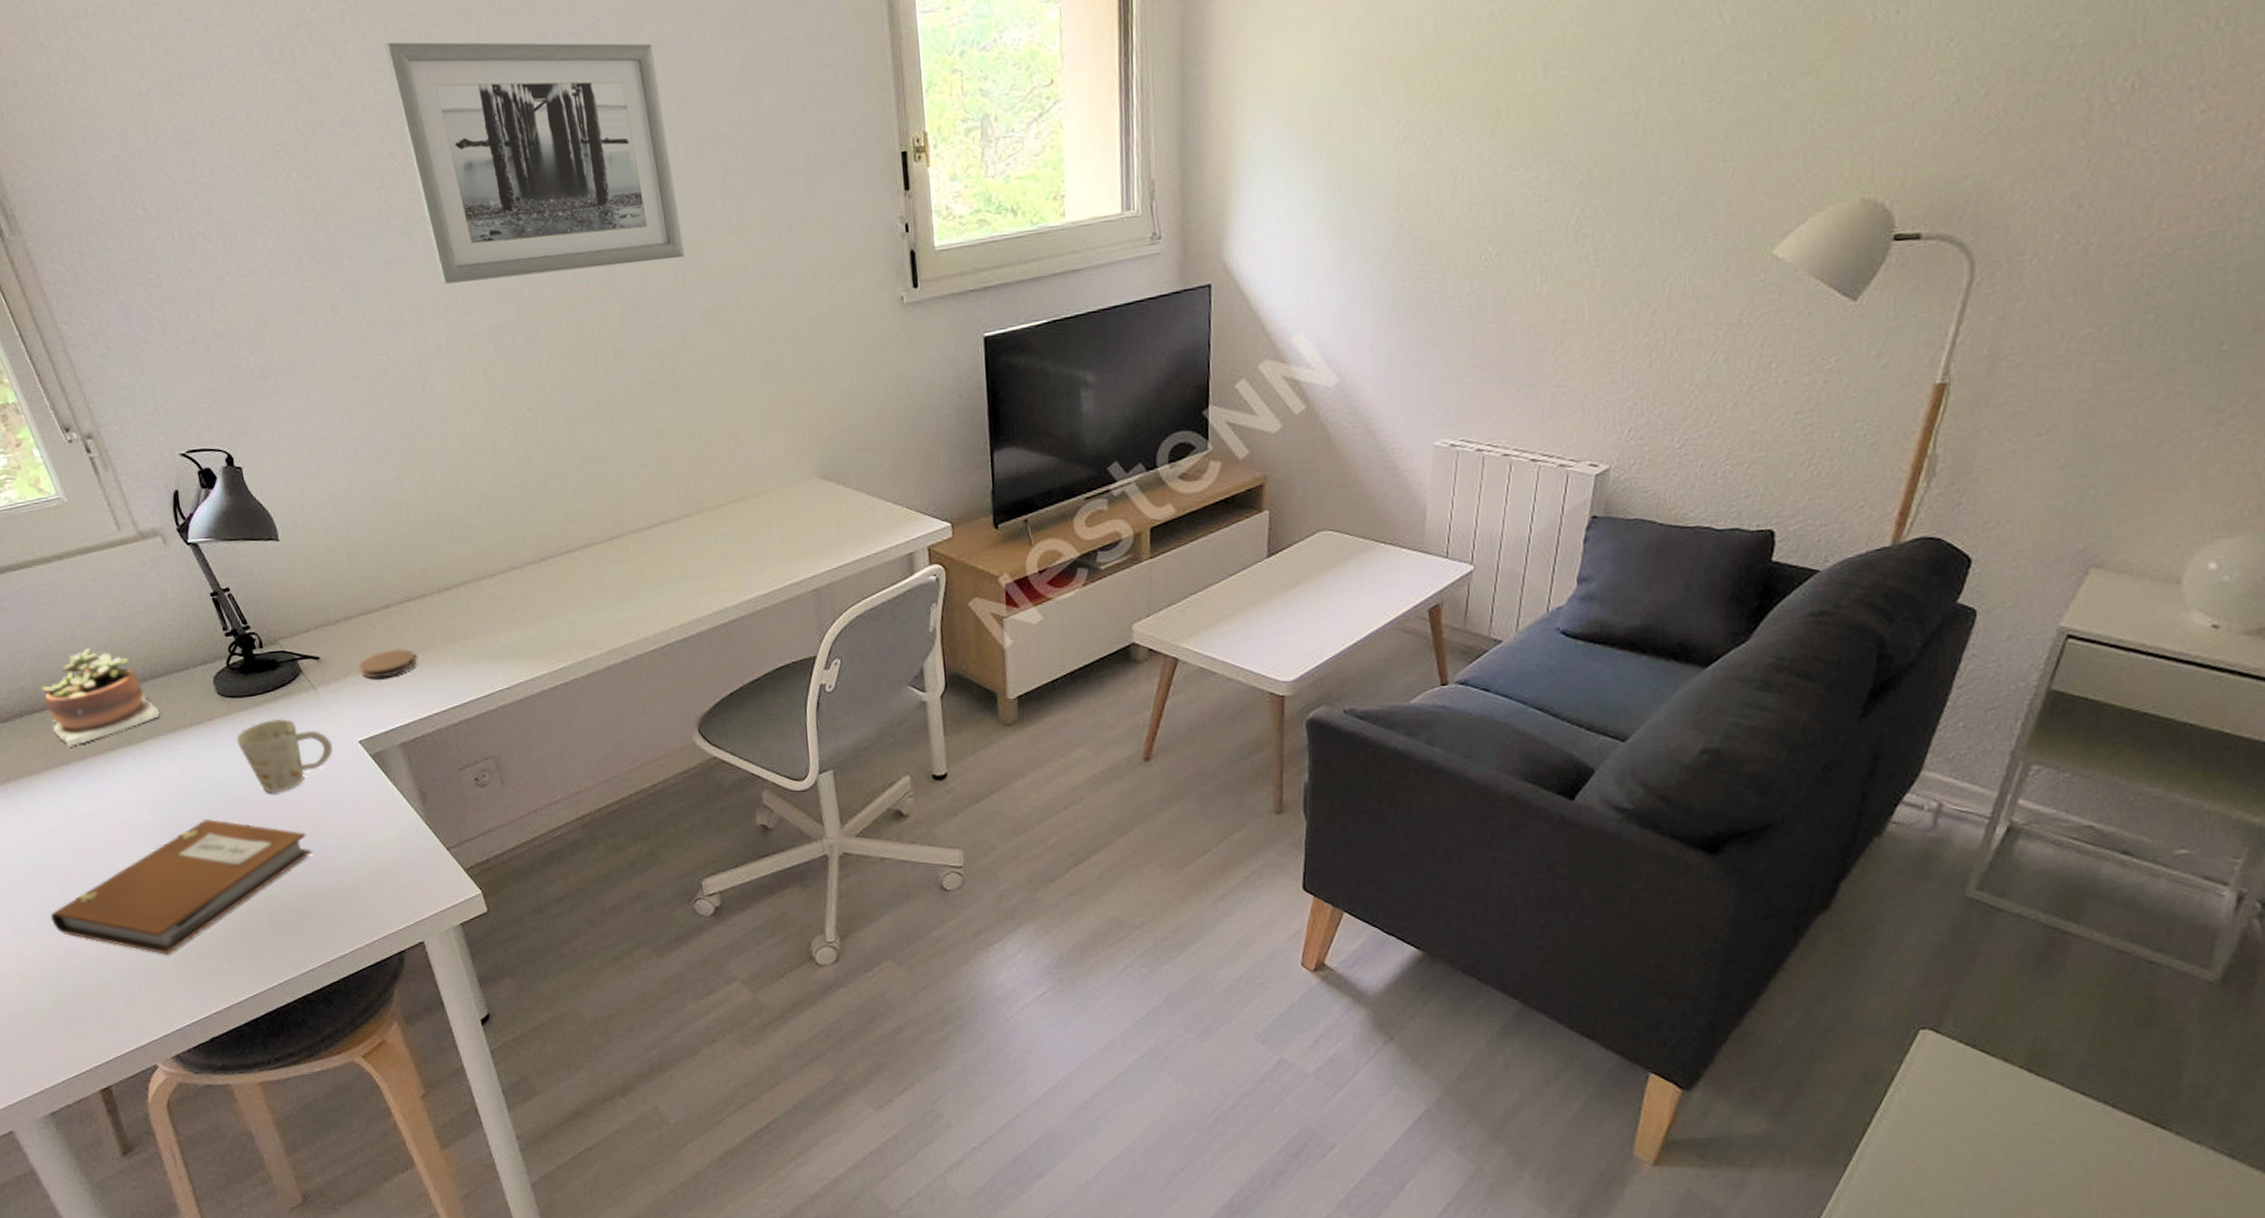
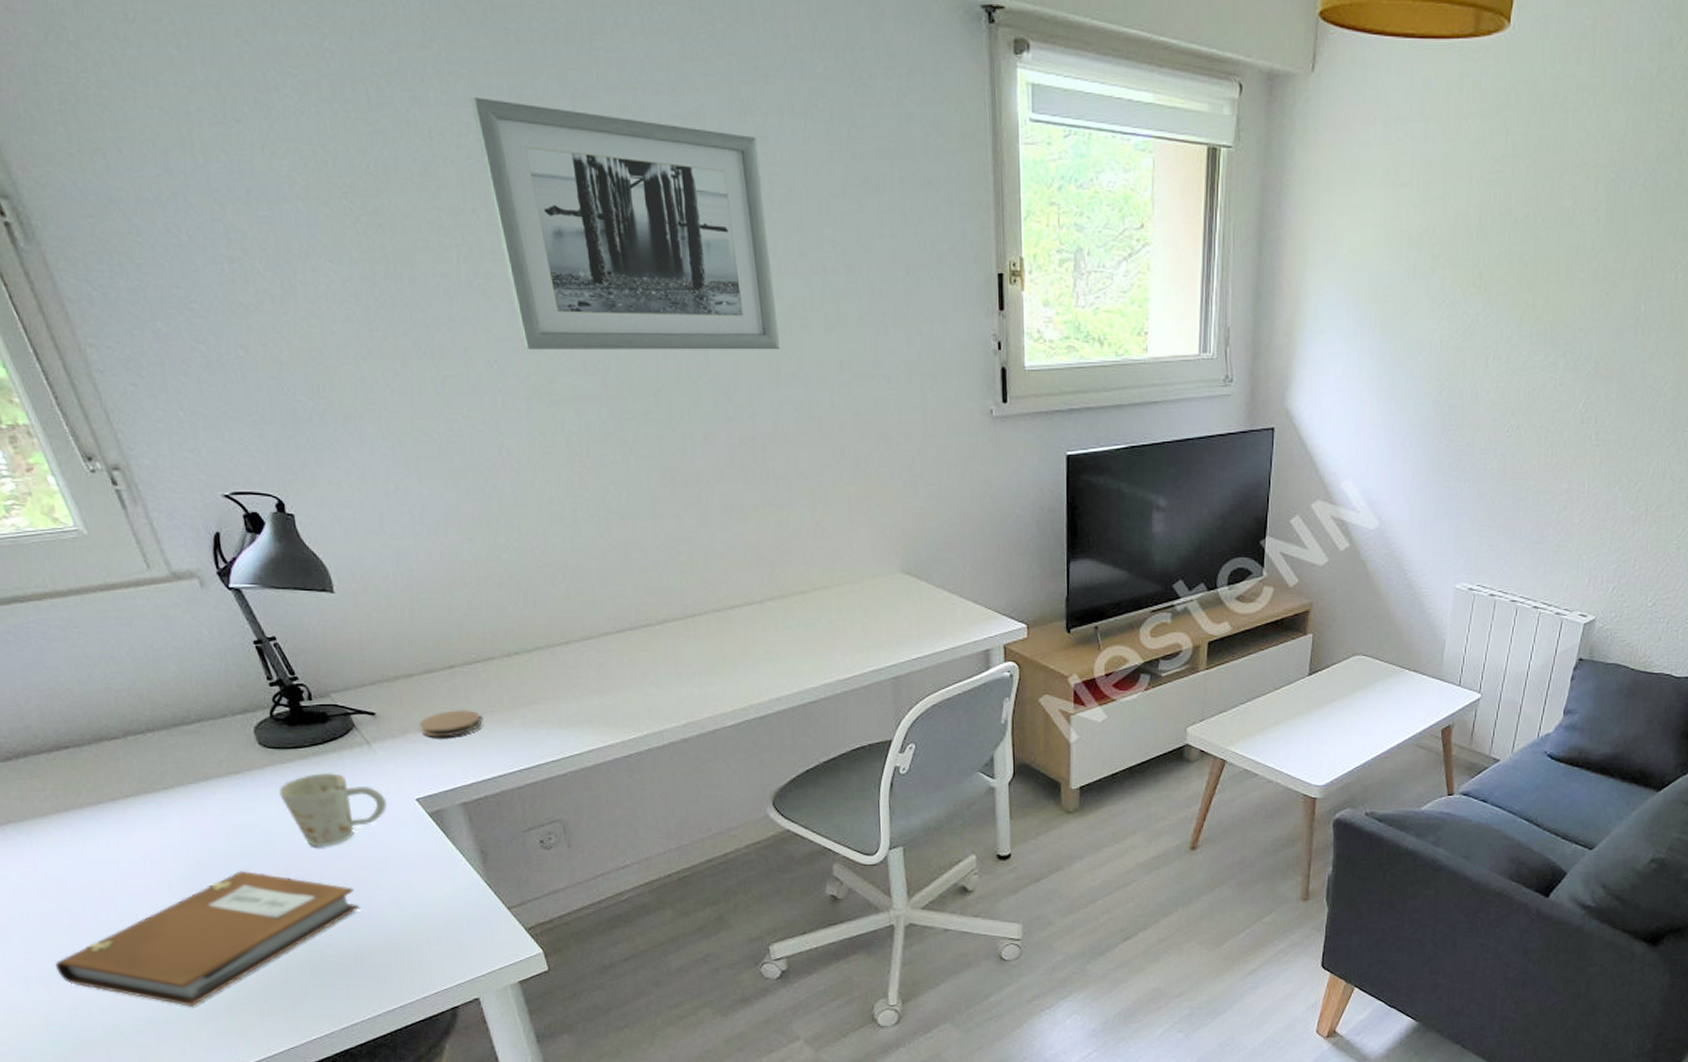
succulent plant: present [41,648,160,746] -> none [50,689,191,790]

